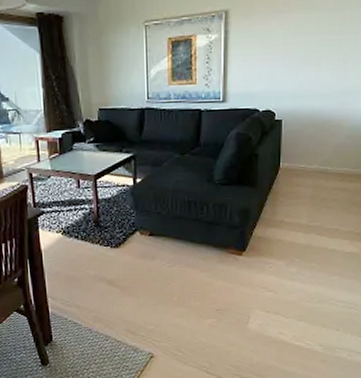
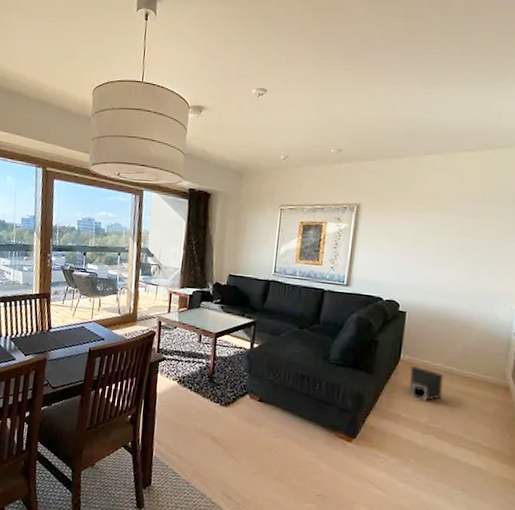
speaker: none [289,171,320,204] -> present [409,365,444,402]

